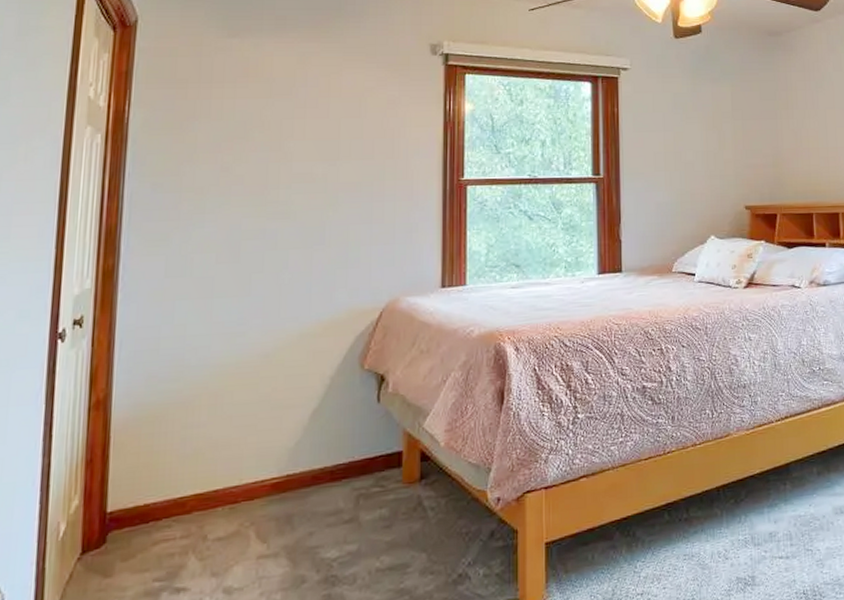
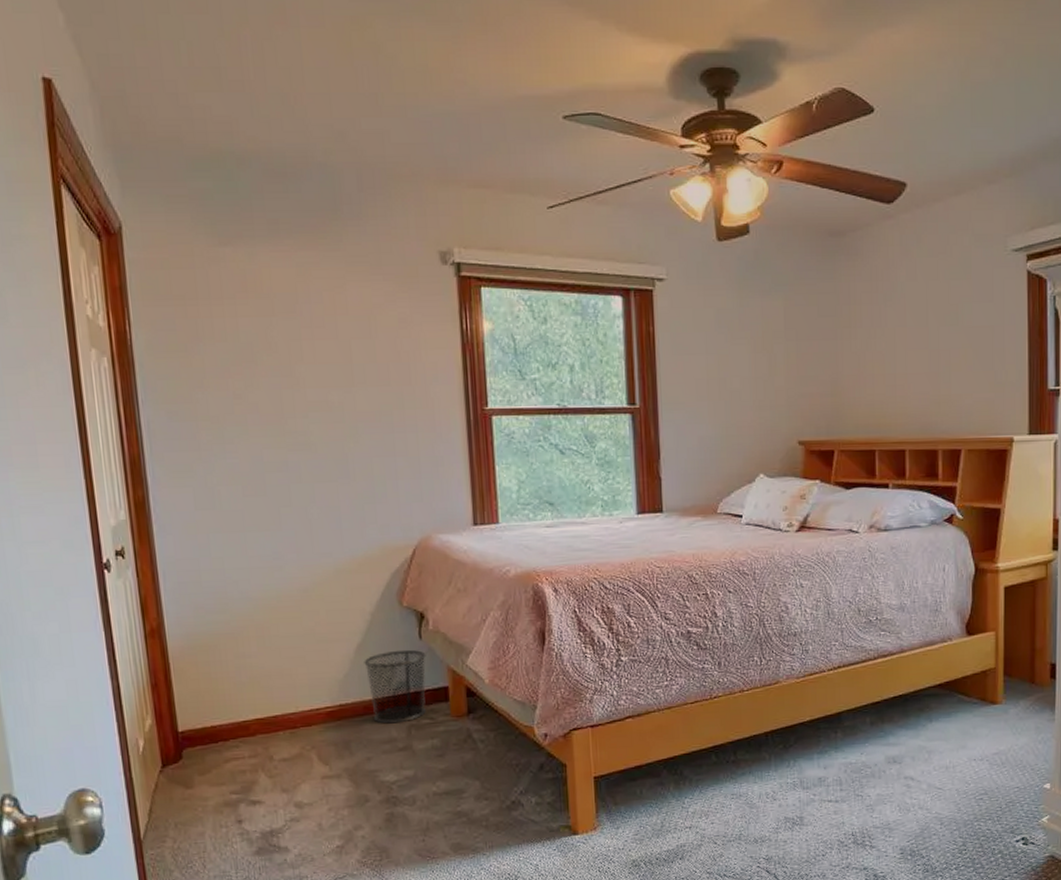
waste bin: none [318,413,383,494] -> present [364,649,426,724]

